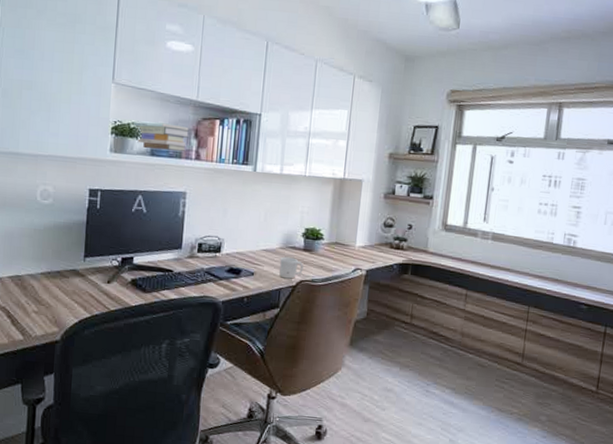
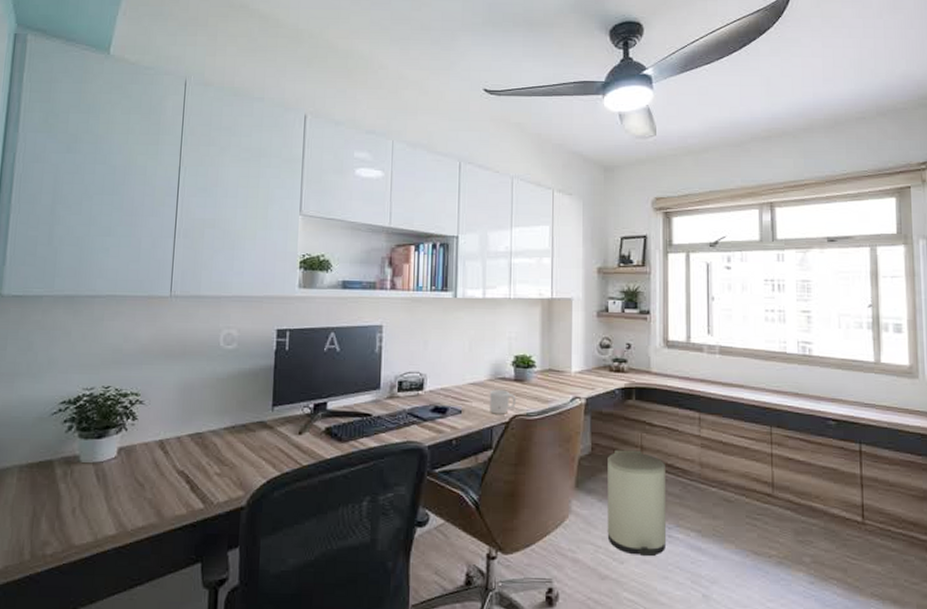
books: present [134,122,189,151] -> none [323,253,383,282]
pedal bin: none [373,316,431,407] -> present [607,449,665,557]

